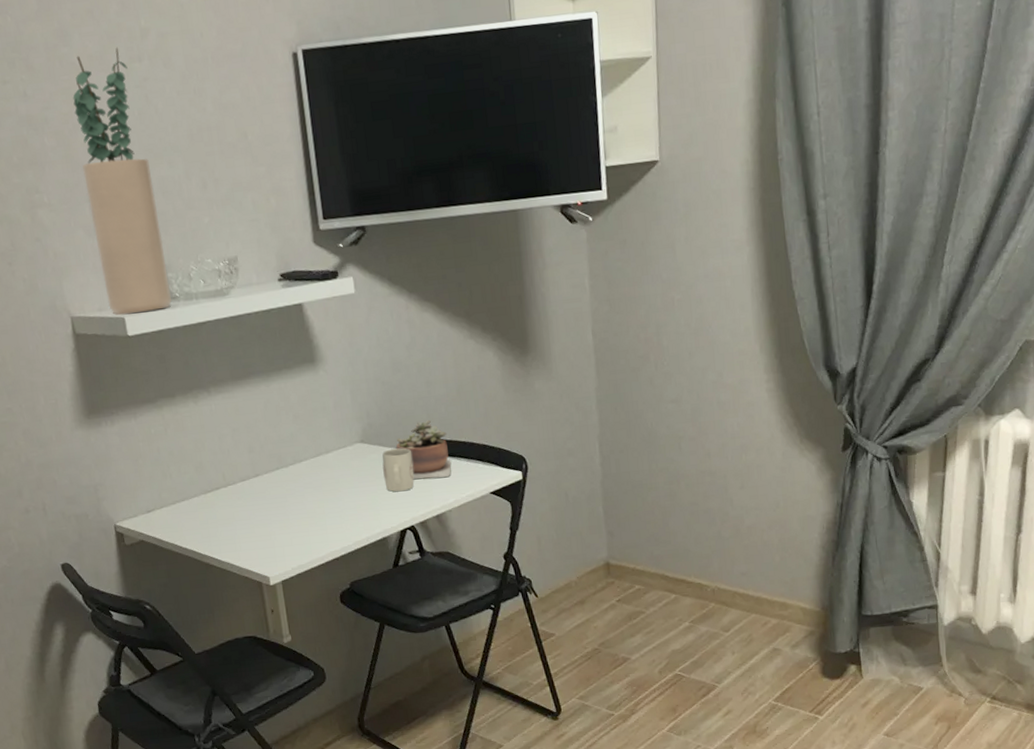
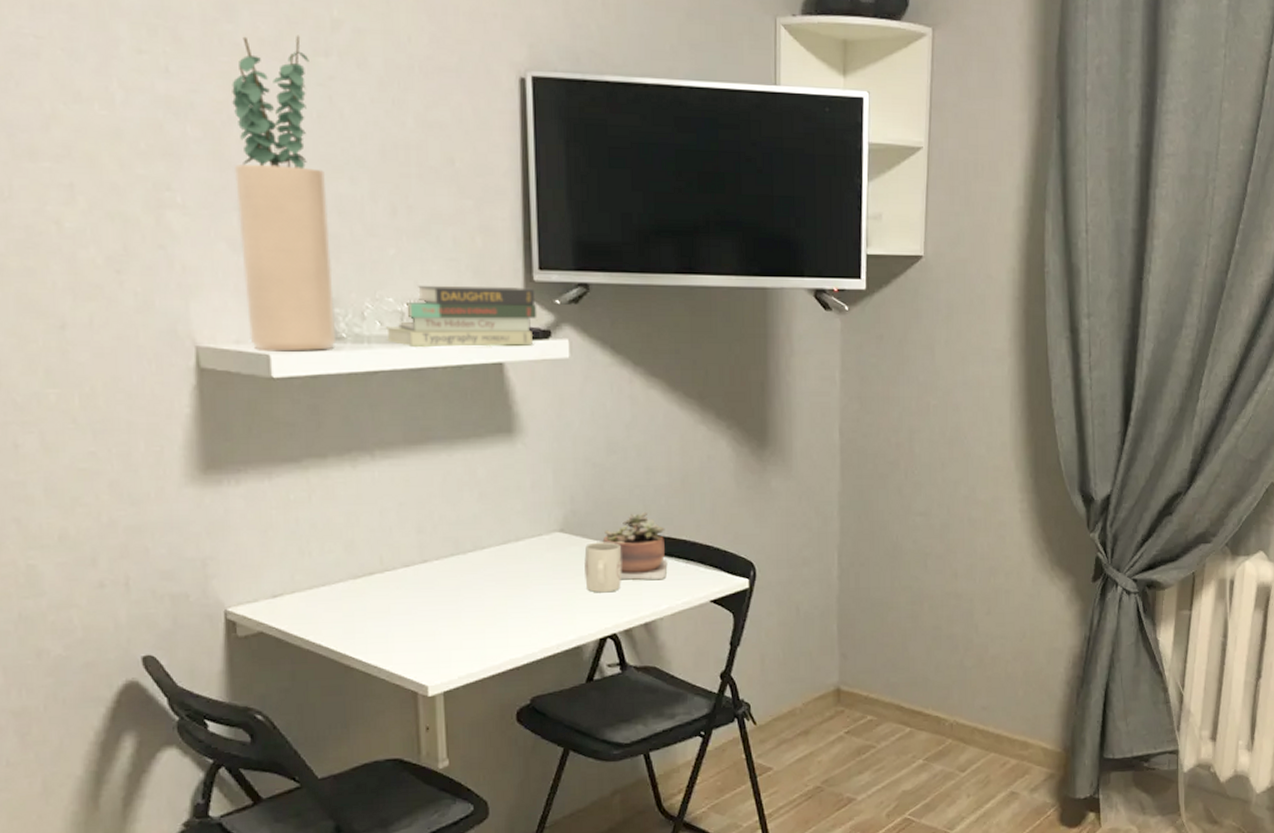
books: none [208,236,326,298] -> present [386,285,538,347]

